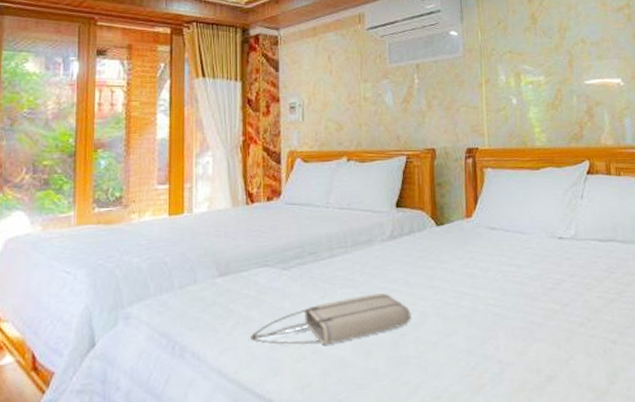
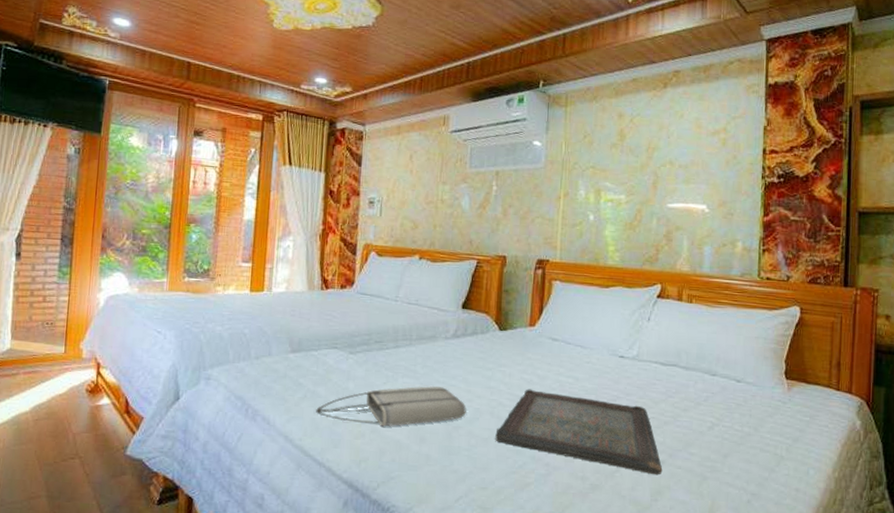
serving tray: none [444,283,615,357] -> present [495,389,663,475]

